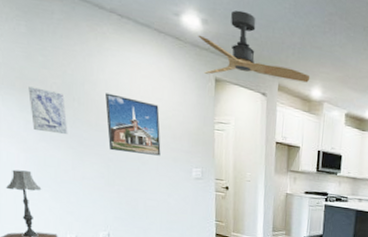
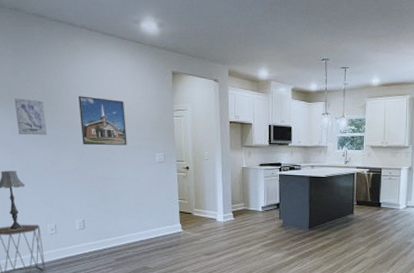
ceiling fan: present [198,10,310,83] -> none [155,11,257,69]

